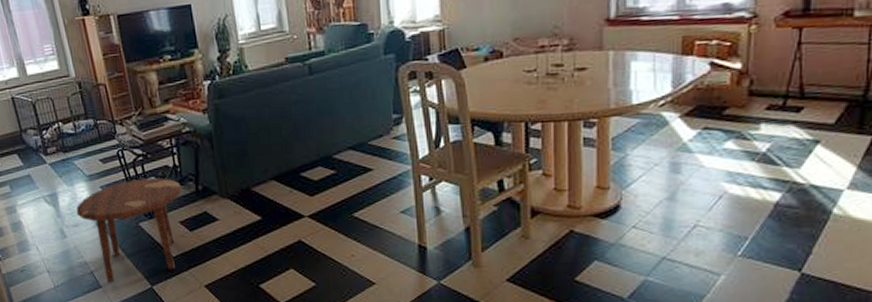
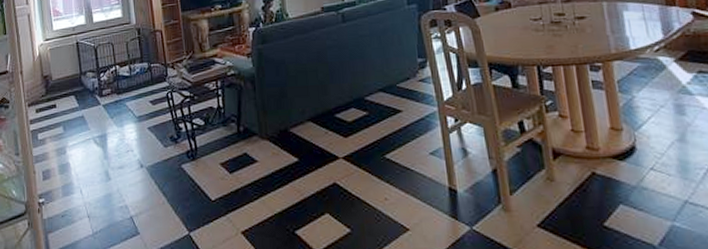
side table: present [76,178,182,283] -> none [123,119,224,229]

